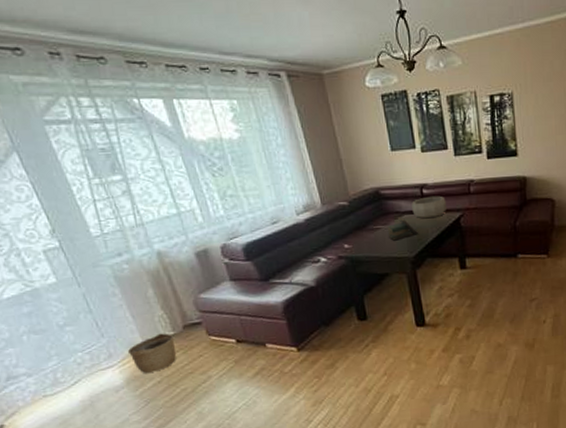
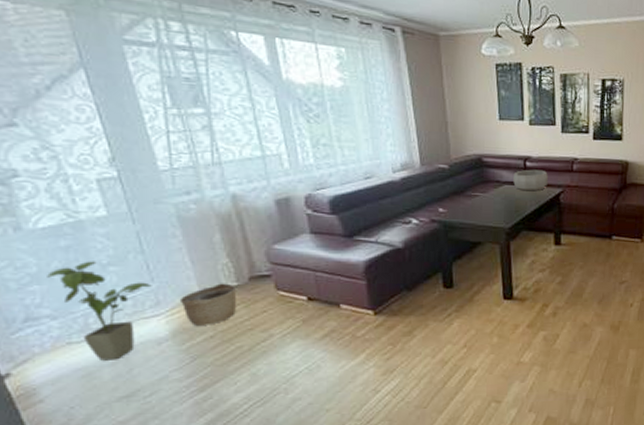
house plant: none [18,323,103,409] -> present [47,261,152,361]
book: present [387,217,418,241] -> none [485,186,516,210]

